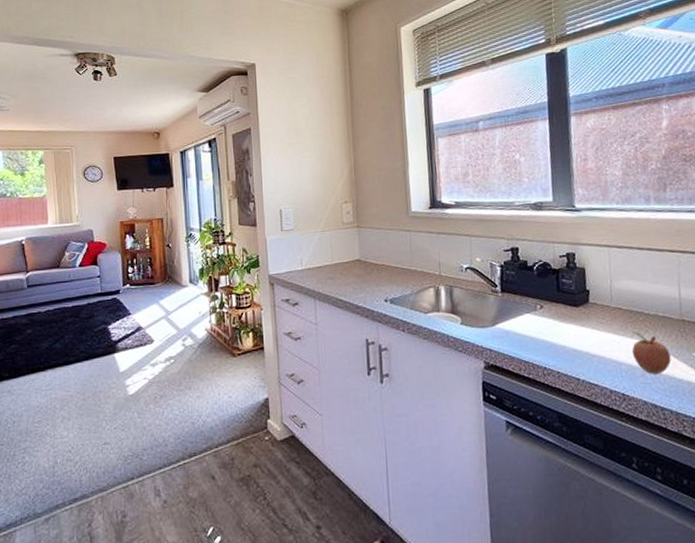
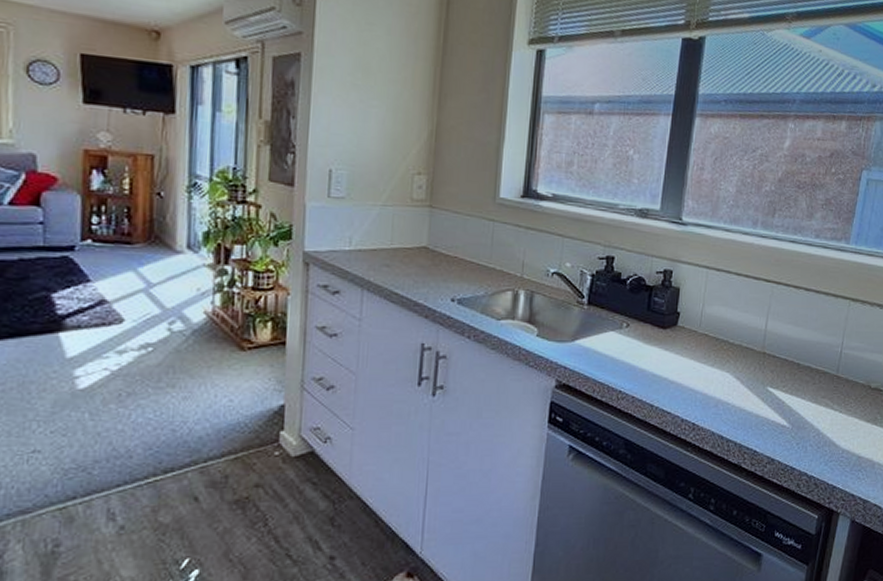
fruit: present [631,331,671,374] -> none [709,360,746,405]

